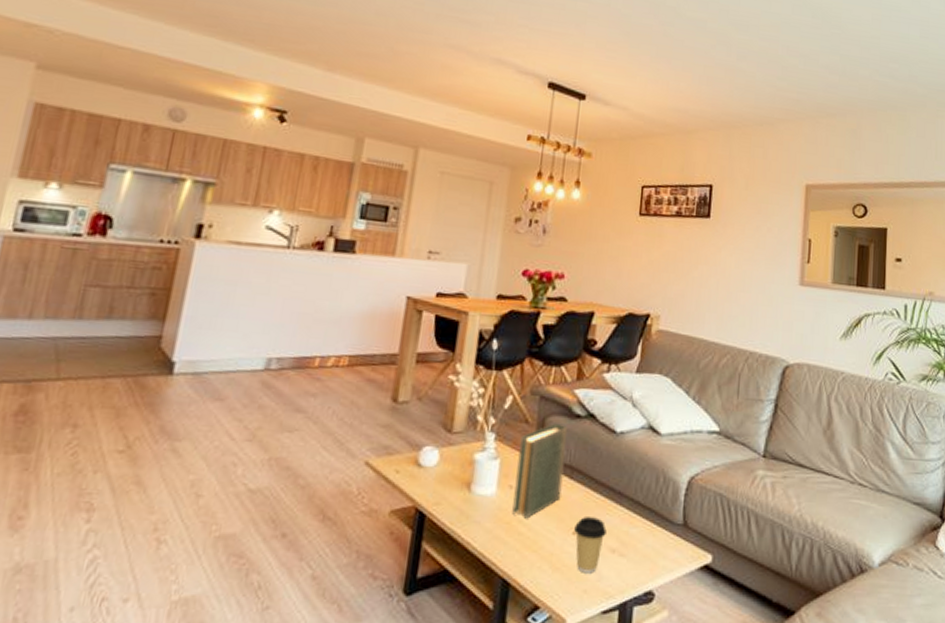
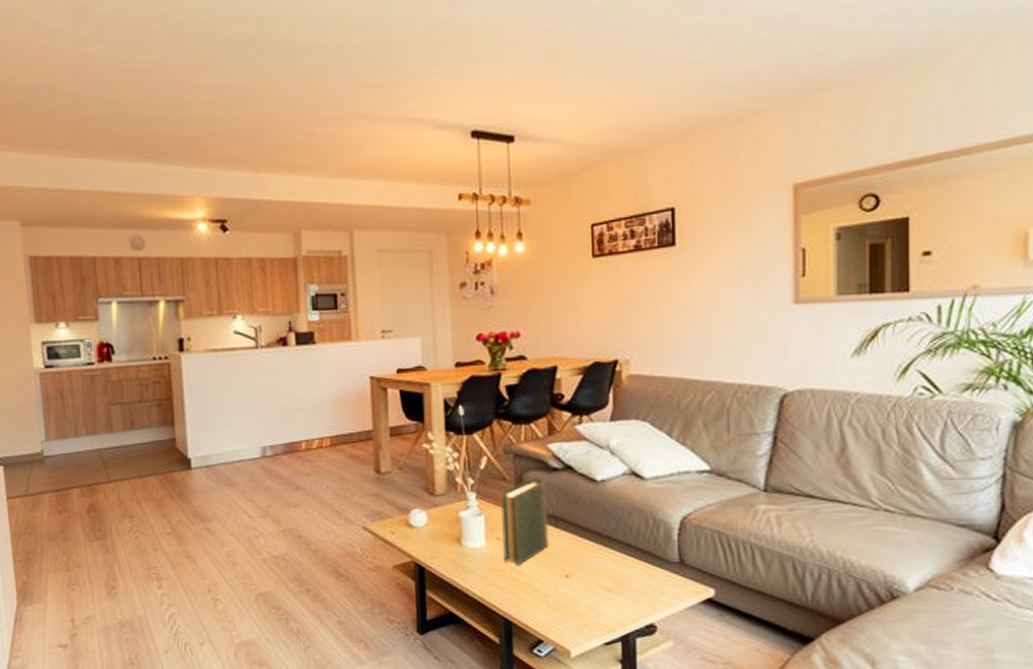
coffee cup: present [574,517,607,574] -> none [566,561,599,611]

